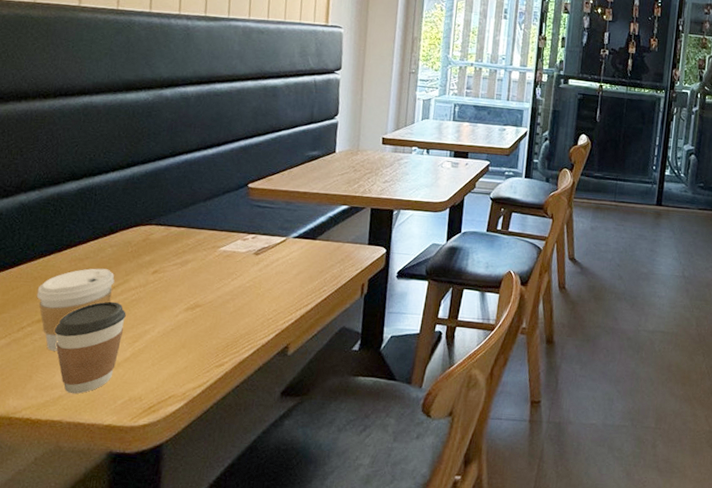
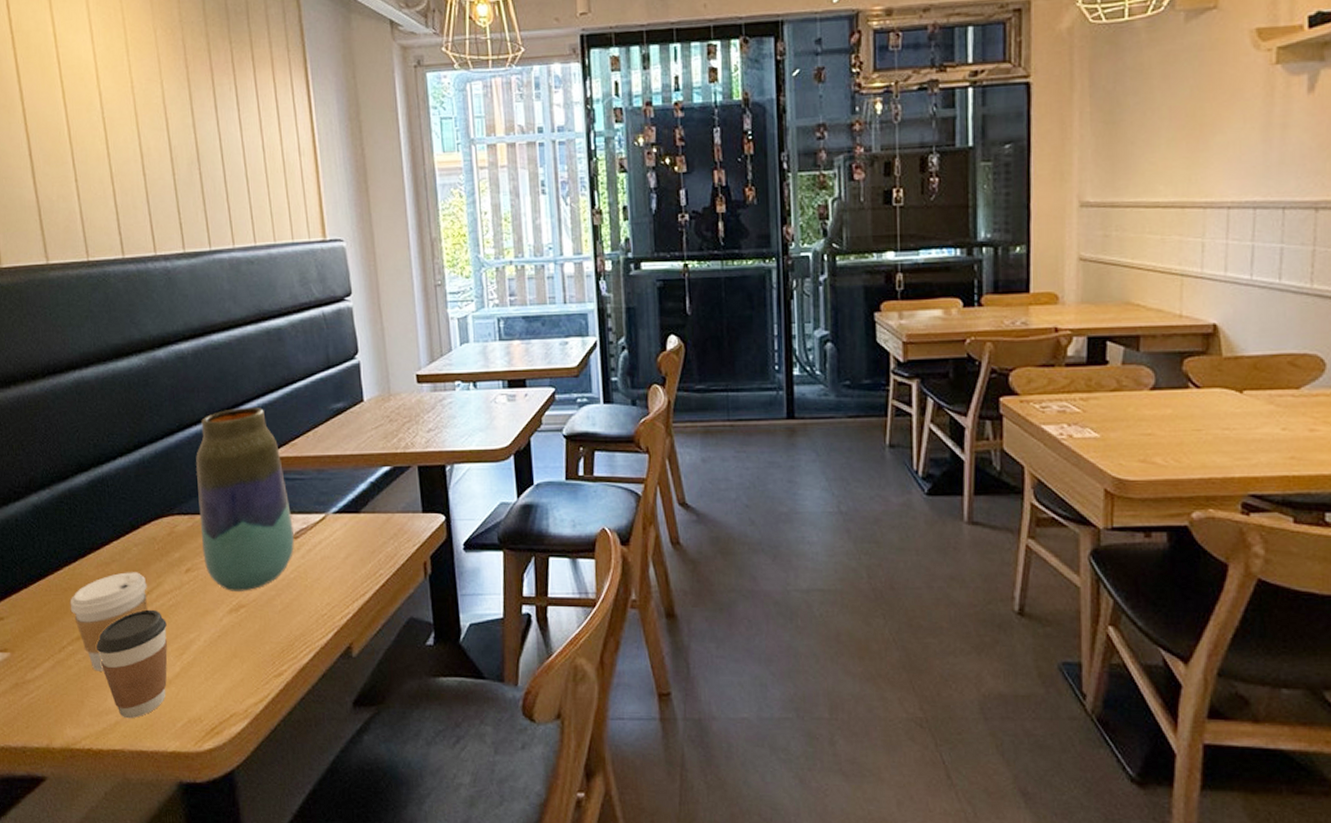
vase: none [171,144,257,294] -> present [196,406,294,591]

